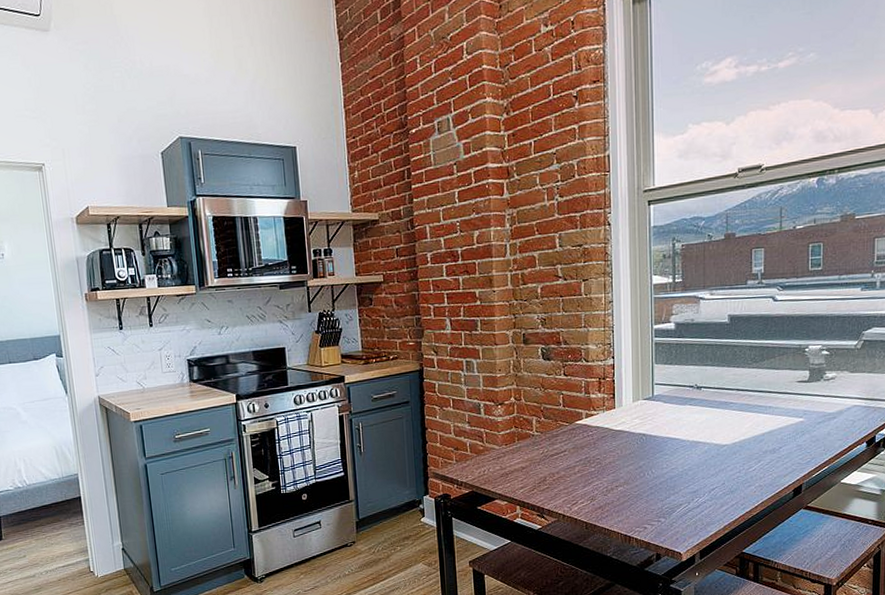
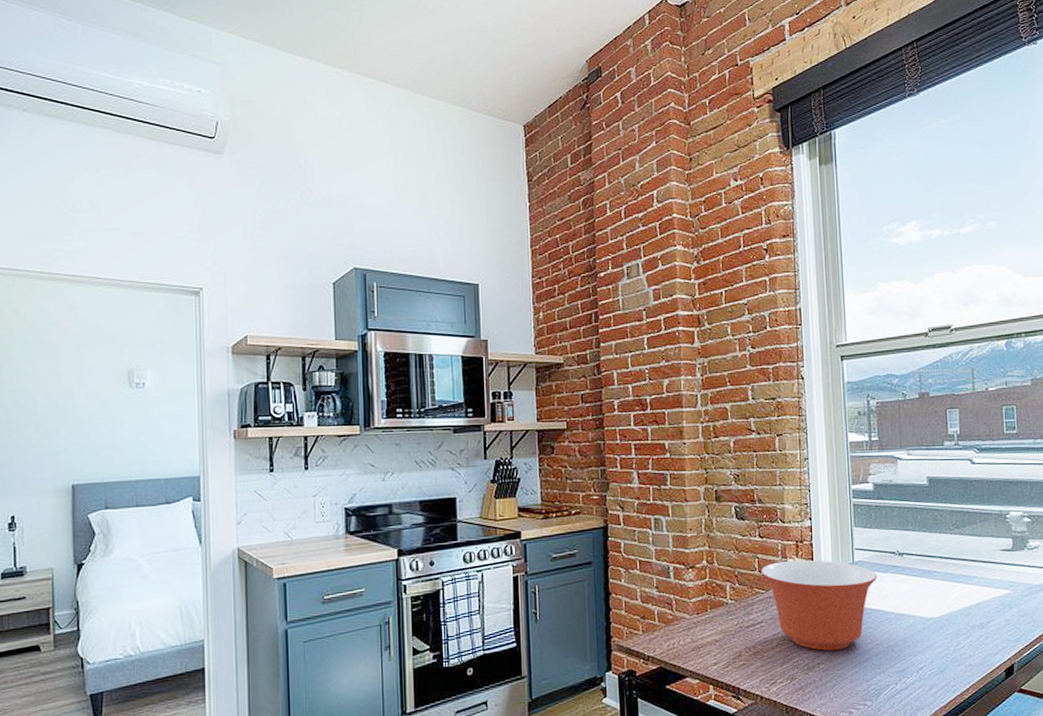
mixing bowl: none [565,395,676,475] -> present [761,560,878,651]

